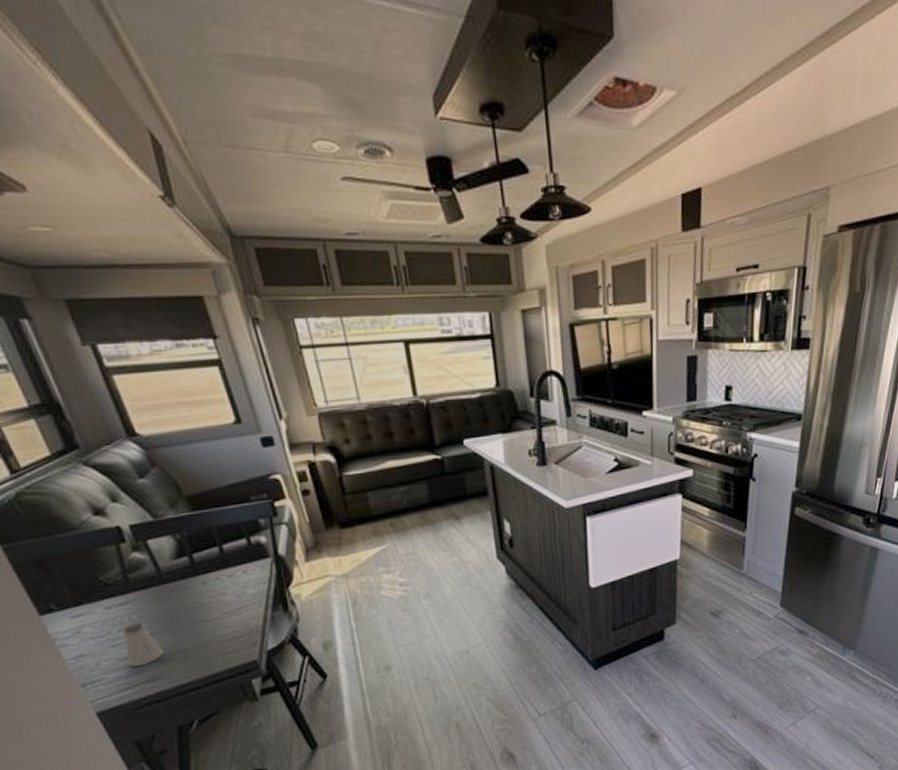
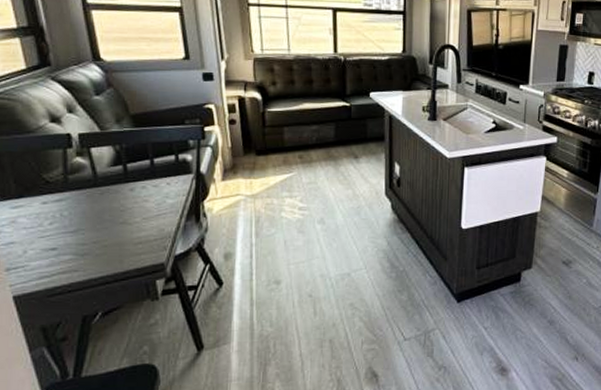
saltshaker: present [123,622,165,667] -> none [51,218,86,258]

